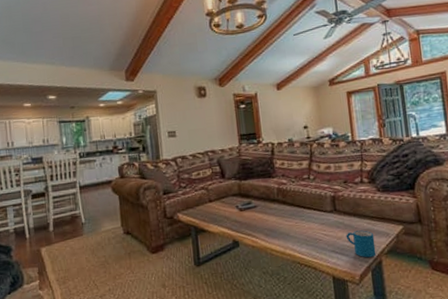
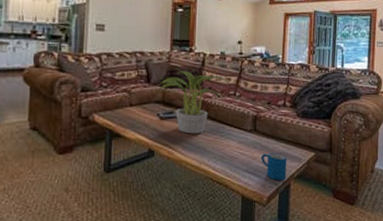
potted plant: none [234,162,301,222] -> present [160,71,229,134]

